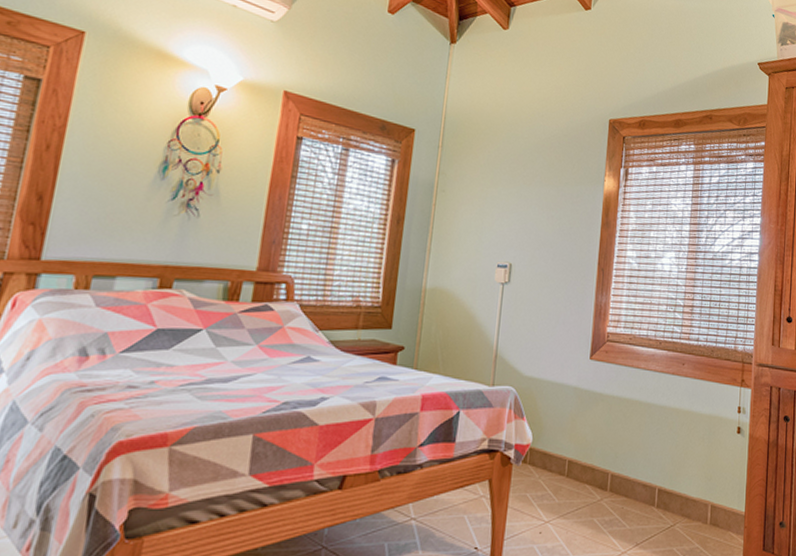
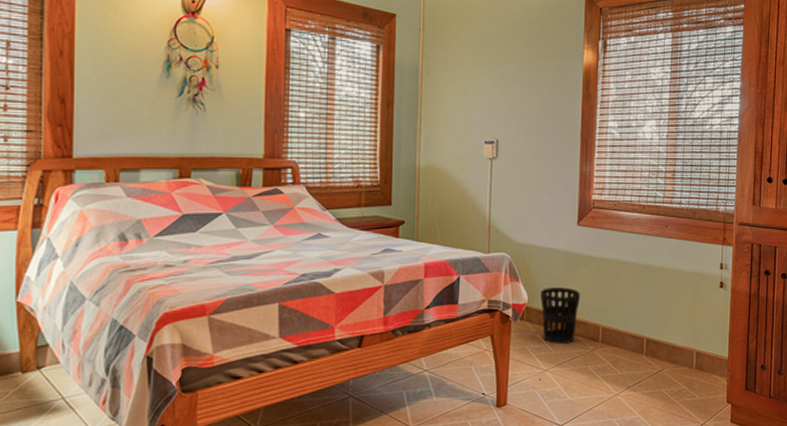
wastebasket: none [546,427,589,492] -> present [540,287,580,344]

